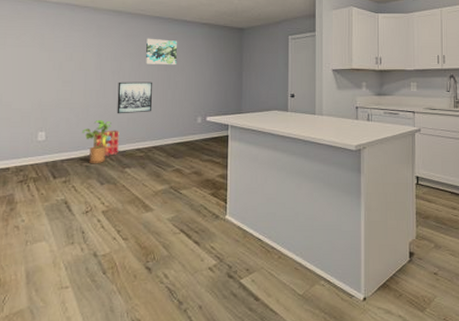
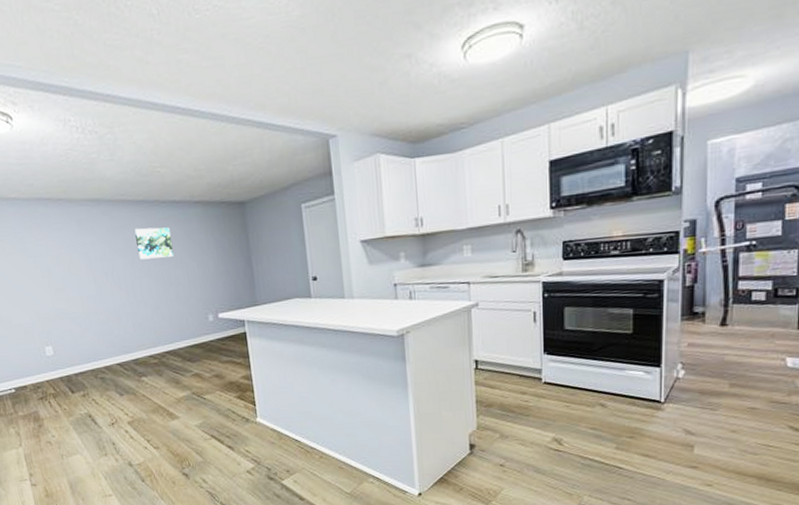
house plant: present [82,119,111,164] -> none [88,327,120,376]
product box: present [93,130,119,156] -> none [101,337,131,366]
wall art: present [117,82,152,114] -> none [114,279,156,320]

